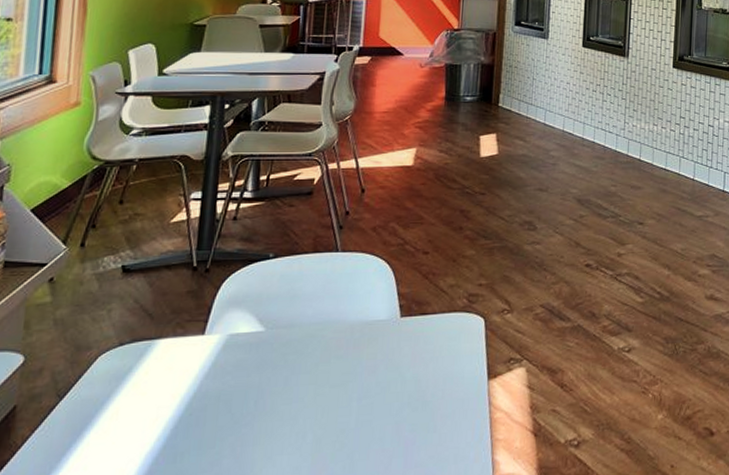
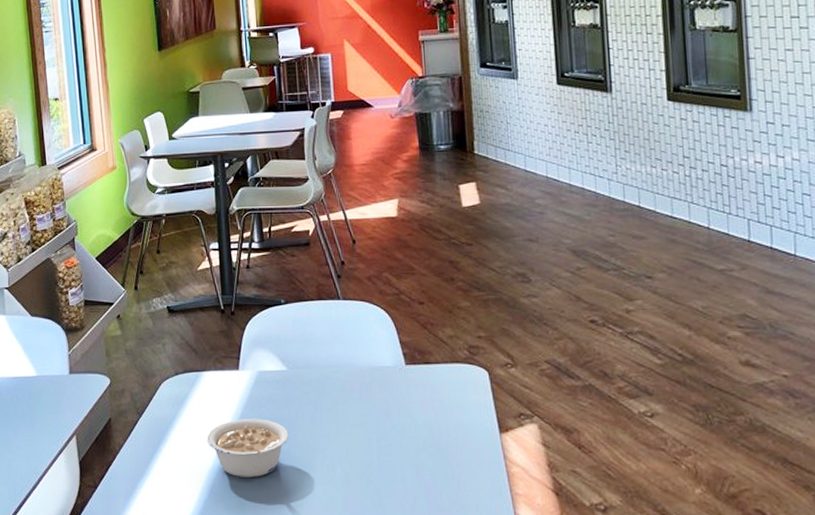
legume: none [148,388,255,459] -> present [206,418,289,478]

